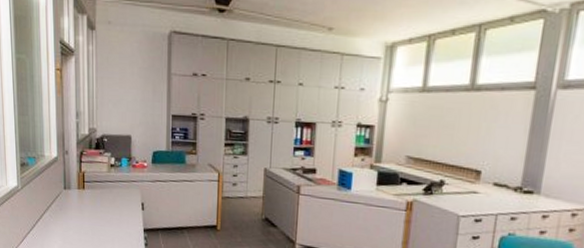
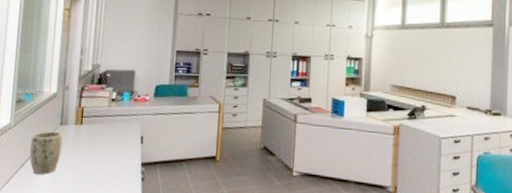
plant pot: none [38,195,68,236] -> present [29,131,63,175]

